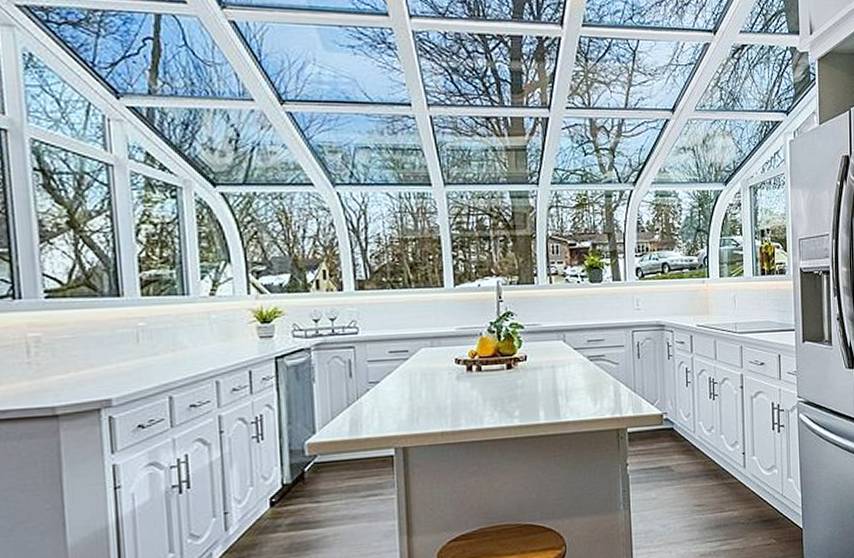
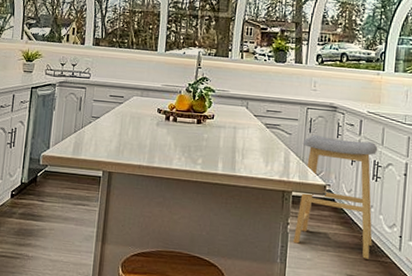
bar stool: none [632,358,717,485] -> present [293,134,378,259]

